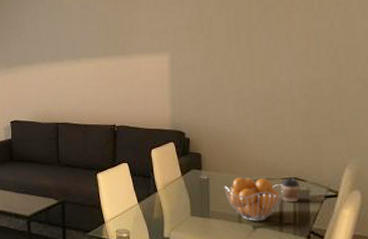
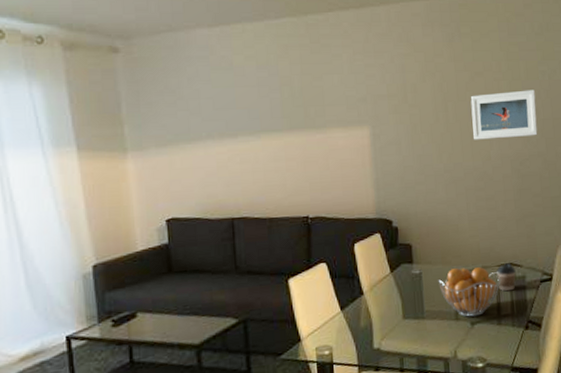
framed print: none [262,20,329,66] -> present [470,90,538,140]

